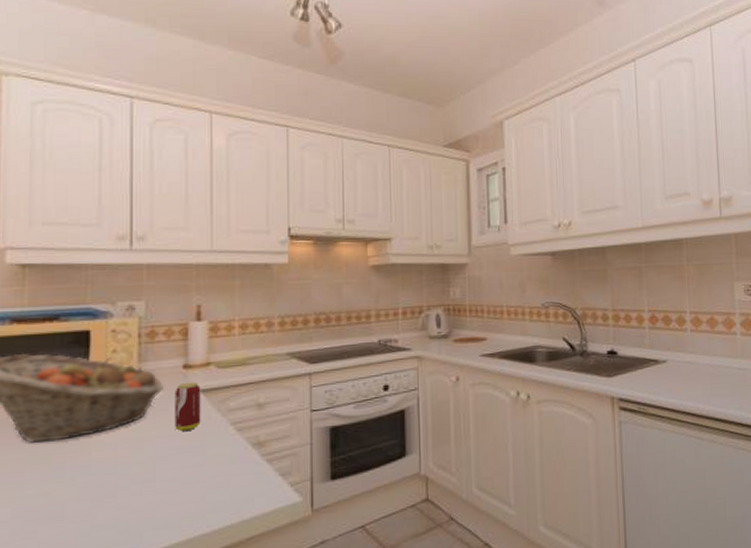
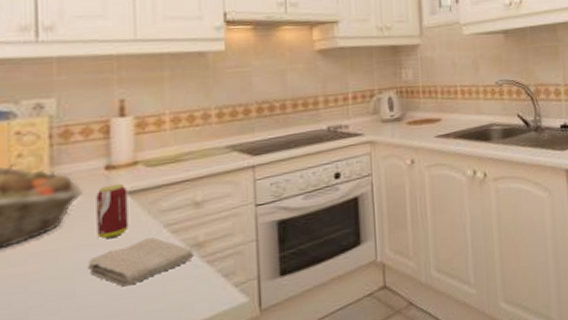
washcloth: none [165,434,256,477] -> present [87,237,194,287]

